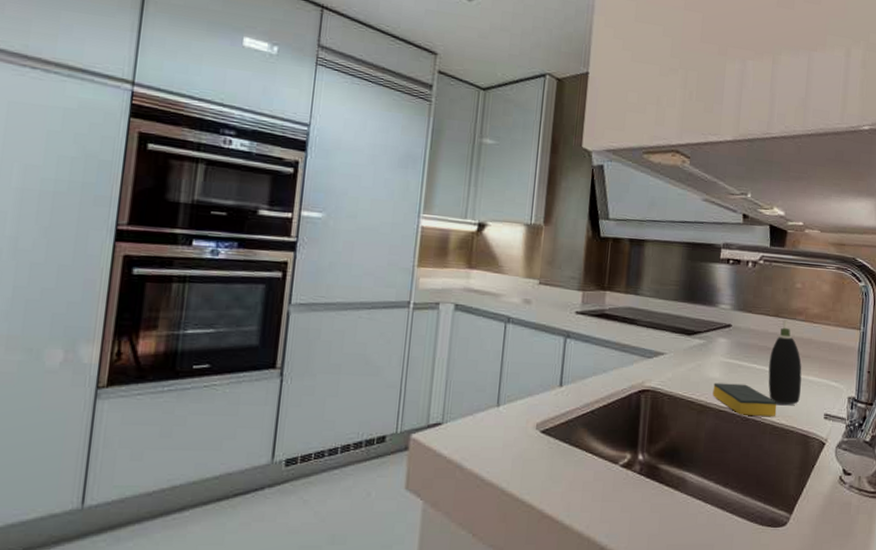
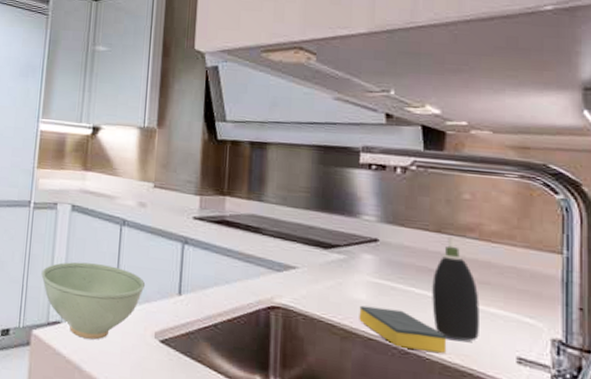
bowl: none [421,361,529,437] -> present [41,262,146,340]

